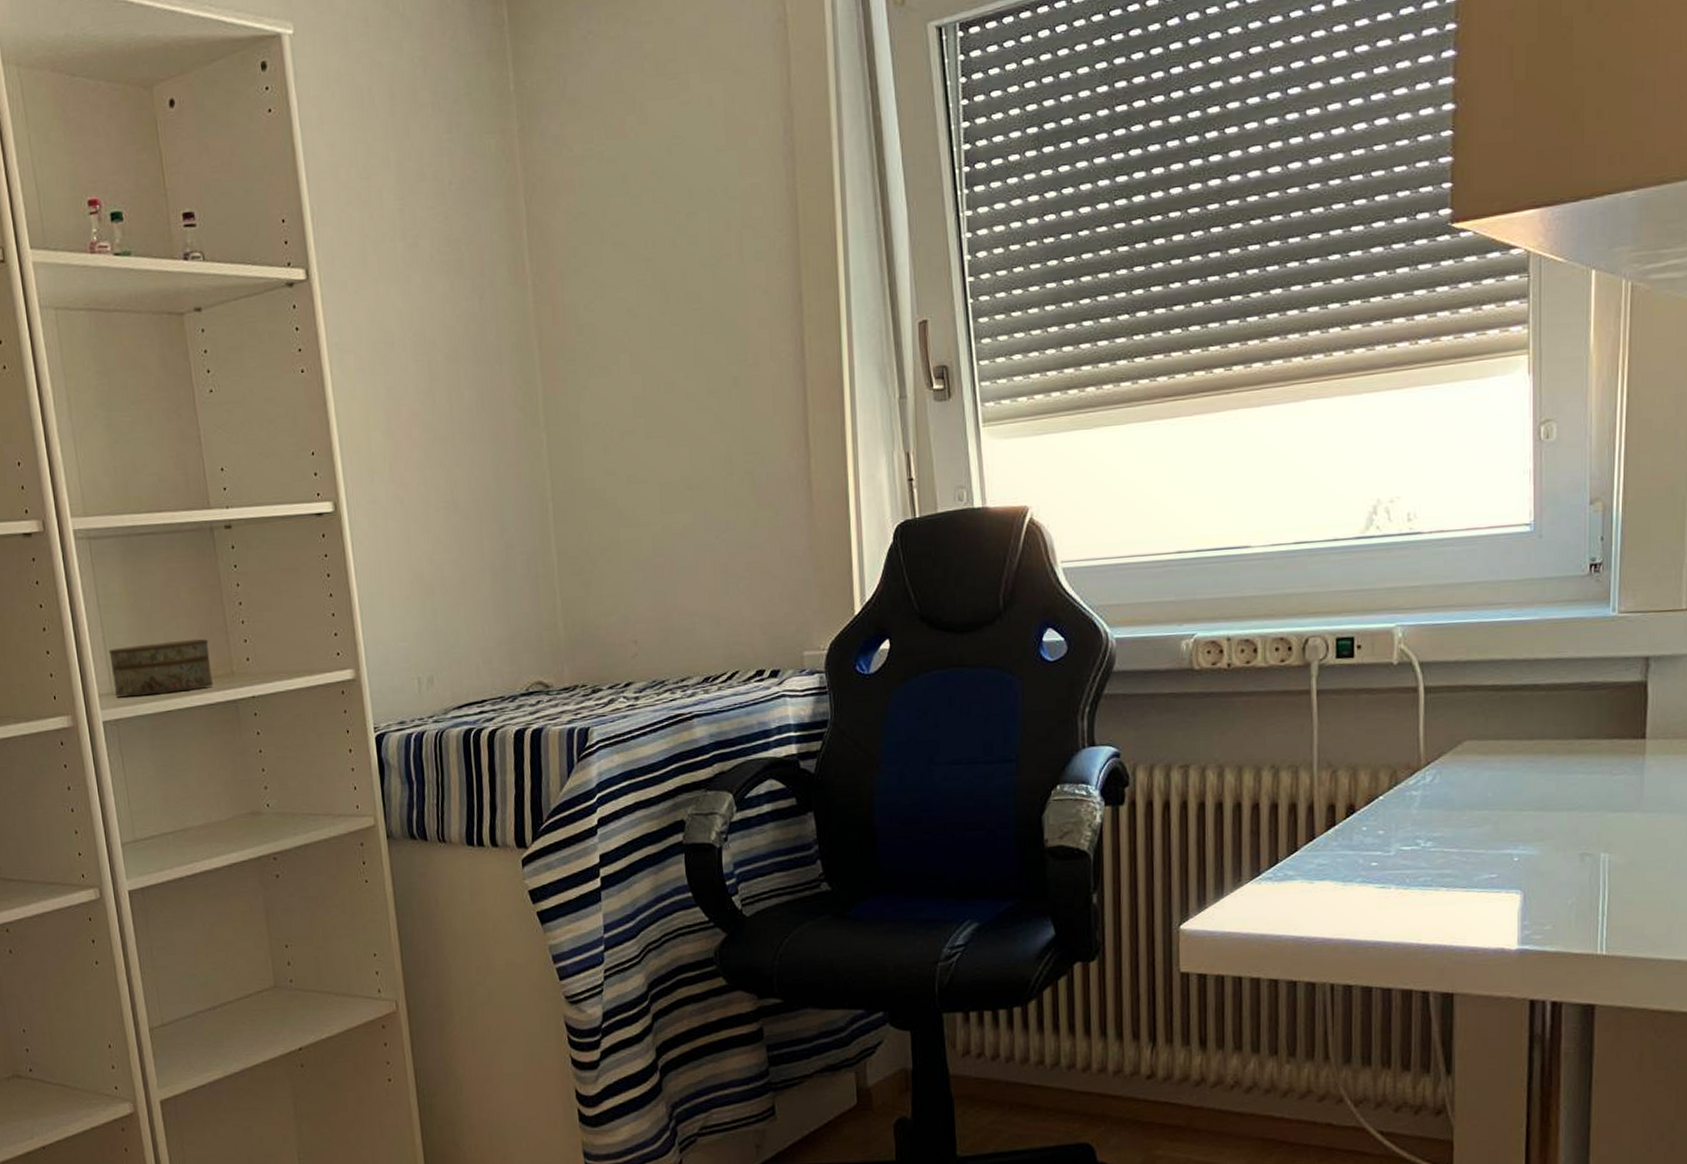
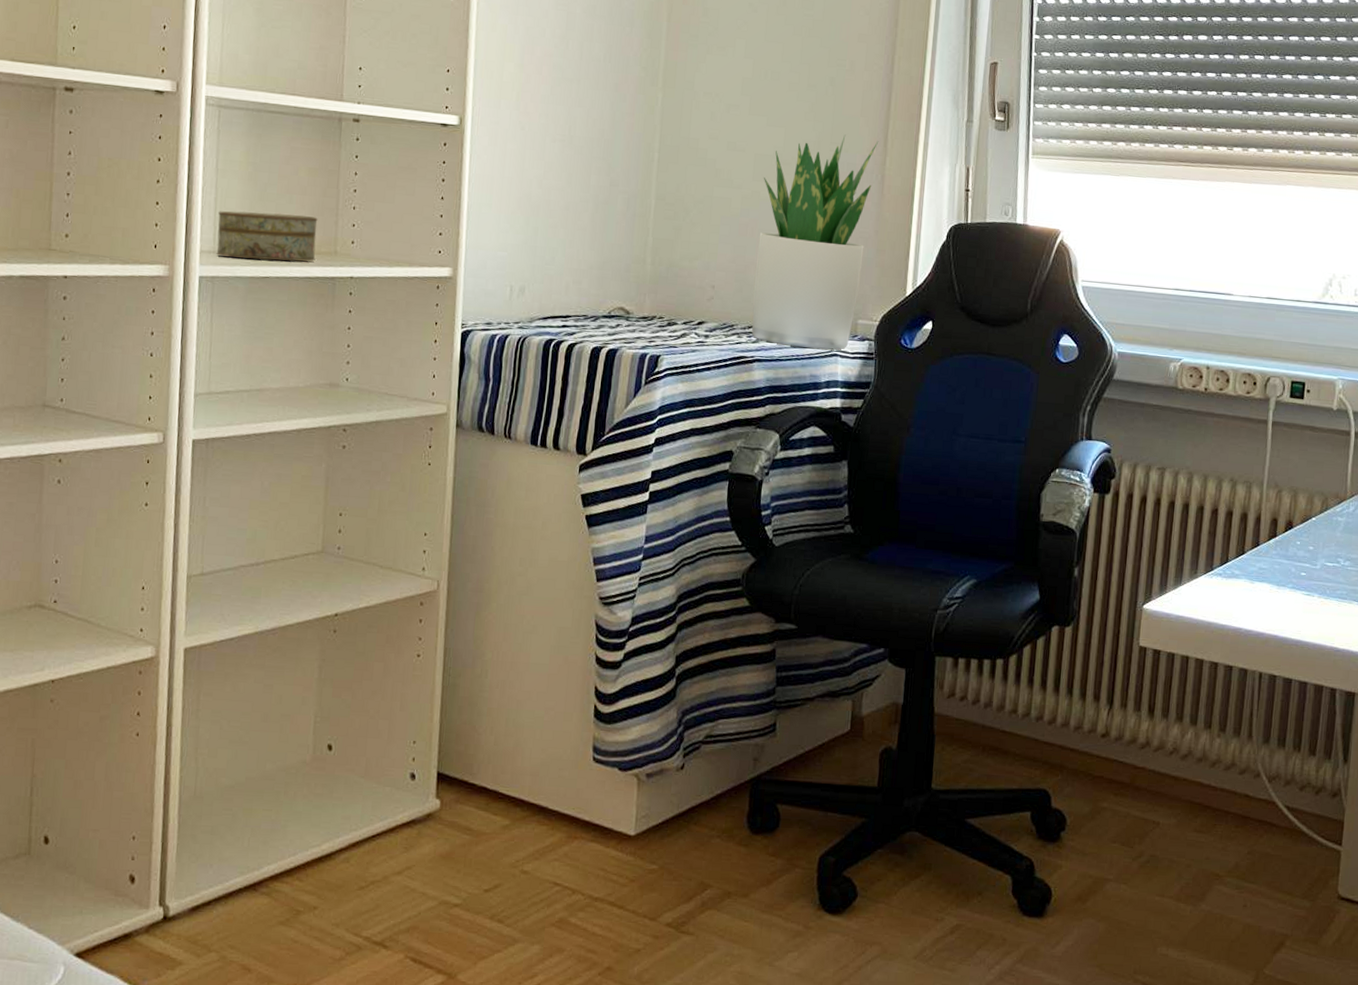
planter: none [673,440,800,694] -> present [752,134,879,350]

